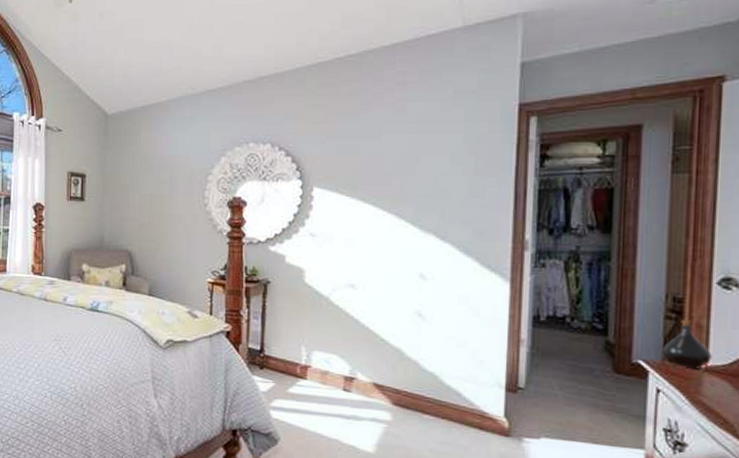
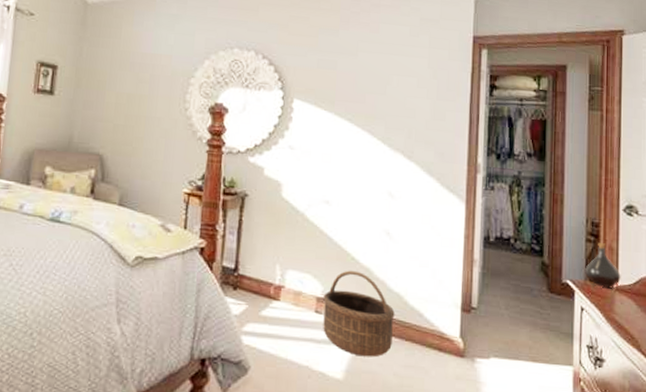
basket: none [351,351,429,434] -> present [323,270,395,357]

